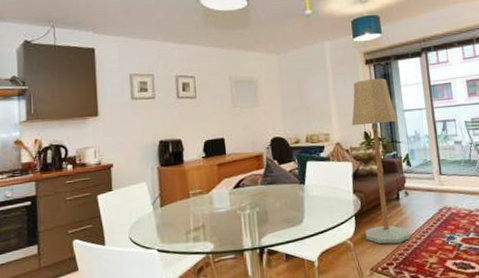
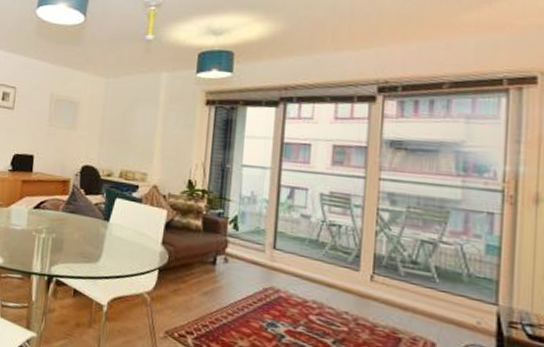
floor lamp: present [351,78,410,244] -> none [166,121,232,313]

